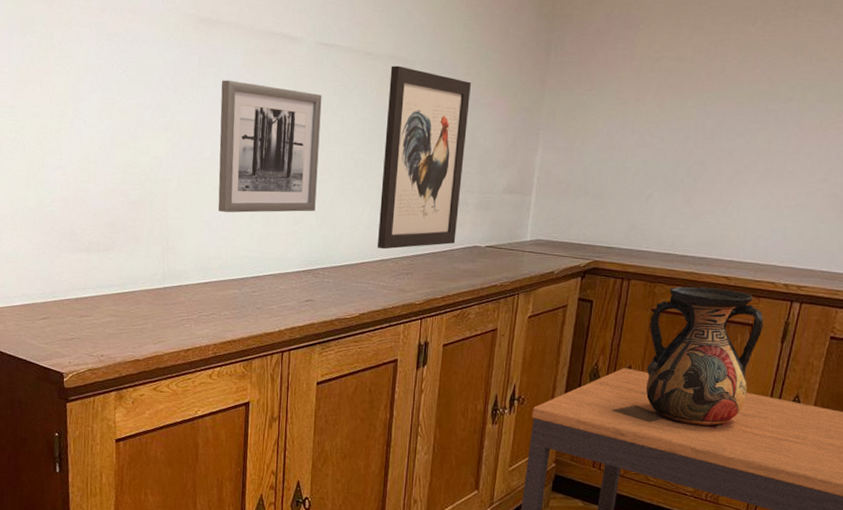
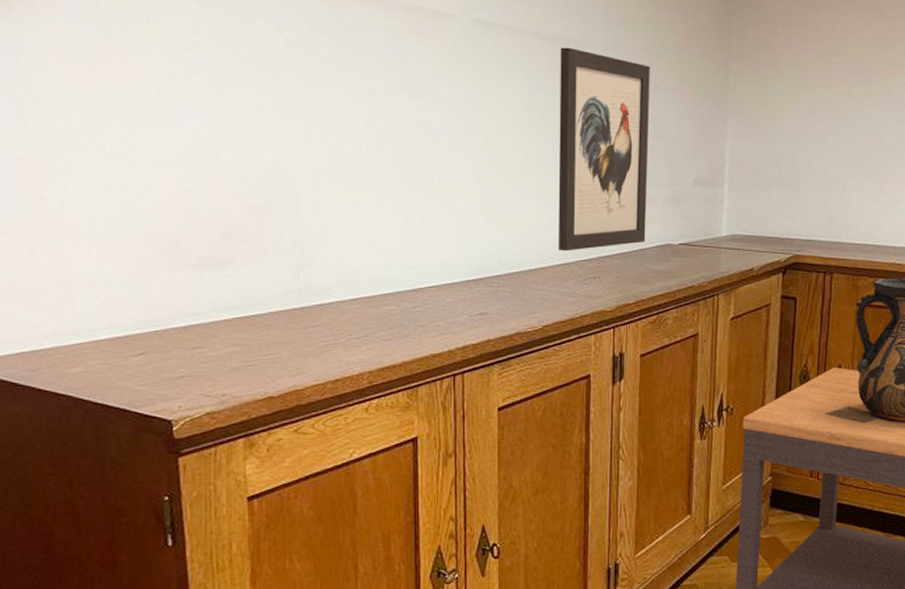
wall art: present [218,80,322,213] -> none [359,61,483,215]

